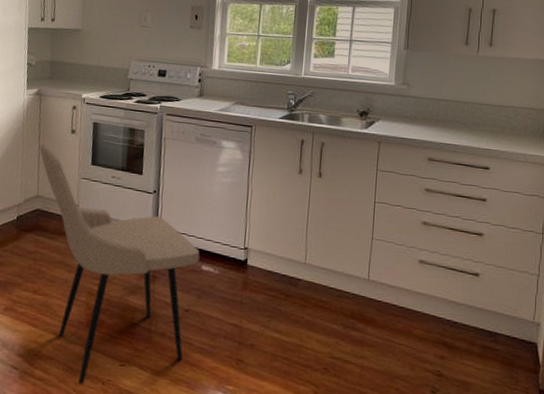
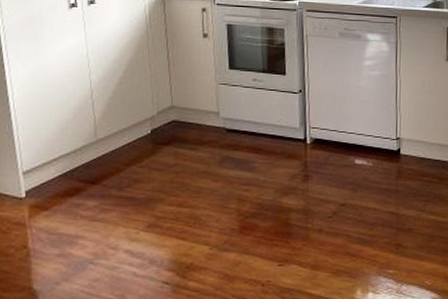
dining chair: present [39,143,200,384] -> none [169,51,352,289]

